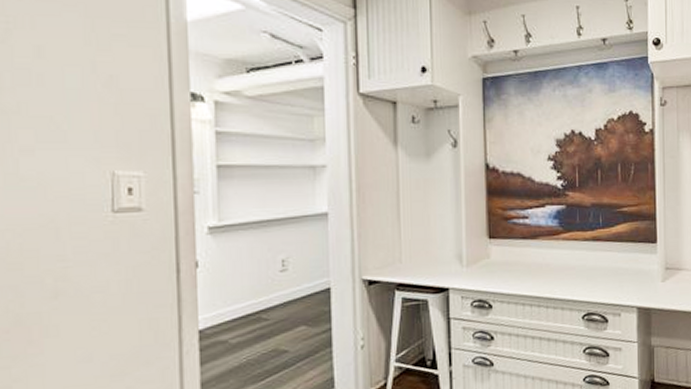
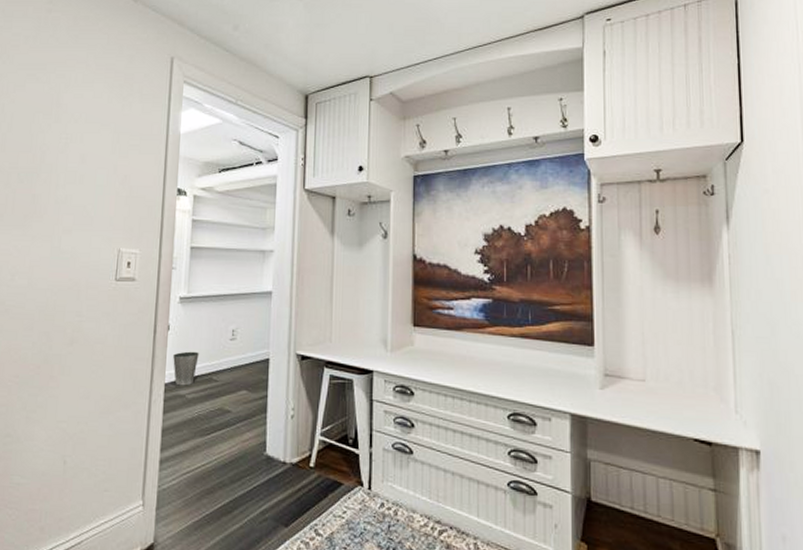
waste basket: none [207,289,241,331] -> present [173,351,199,386]

